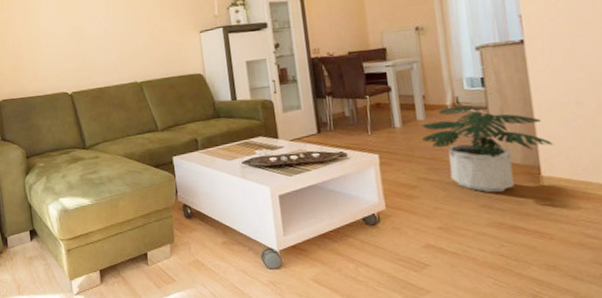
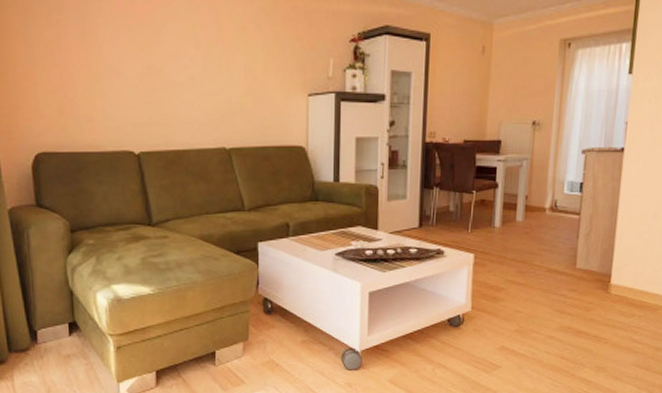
potted plant: present [422,105,554,193] -> none [517,210,627,298]

